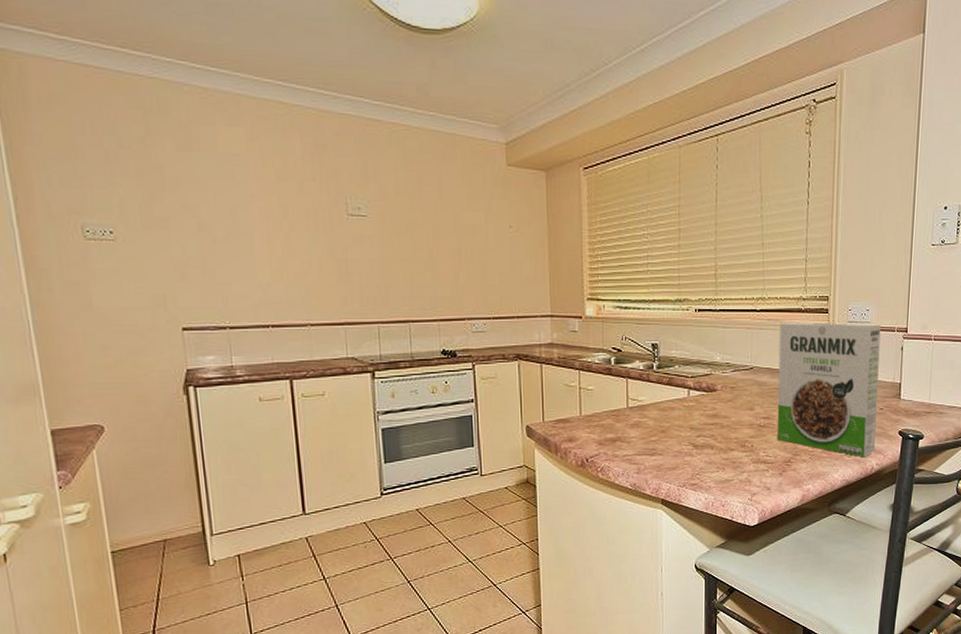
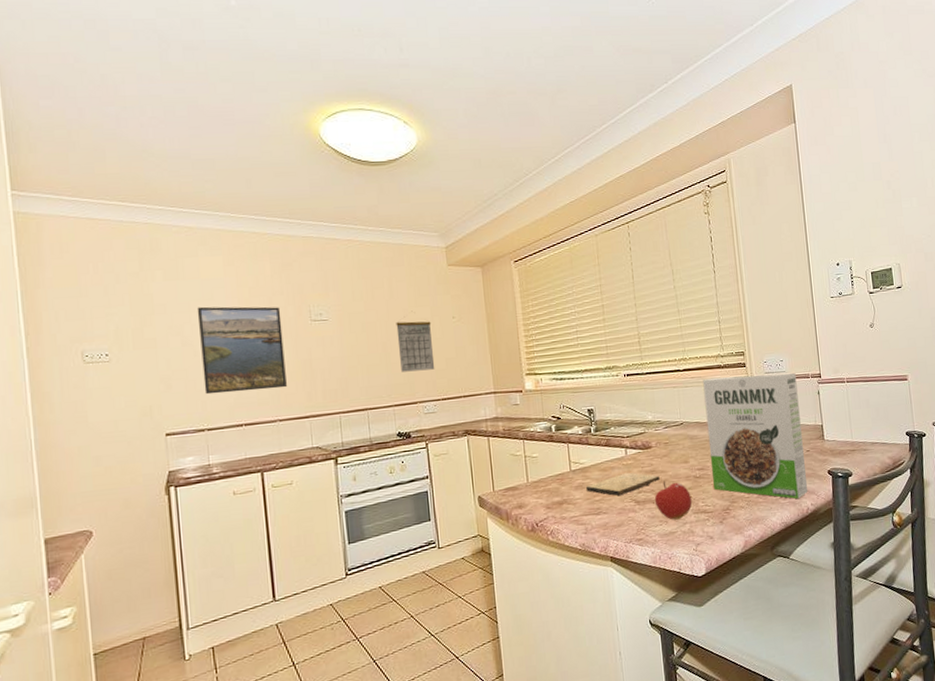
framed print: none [215,186,319,289] -> present [197,306,287,395]
calendar: none [445,214,487,284] -> present [396,311,435,372]
cutting board: none [643,414,721,438] -> present [586,472,660,496]
fruit: none [713,426,753,468] -> present [654,480,692,520]

